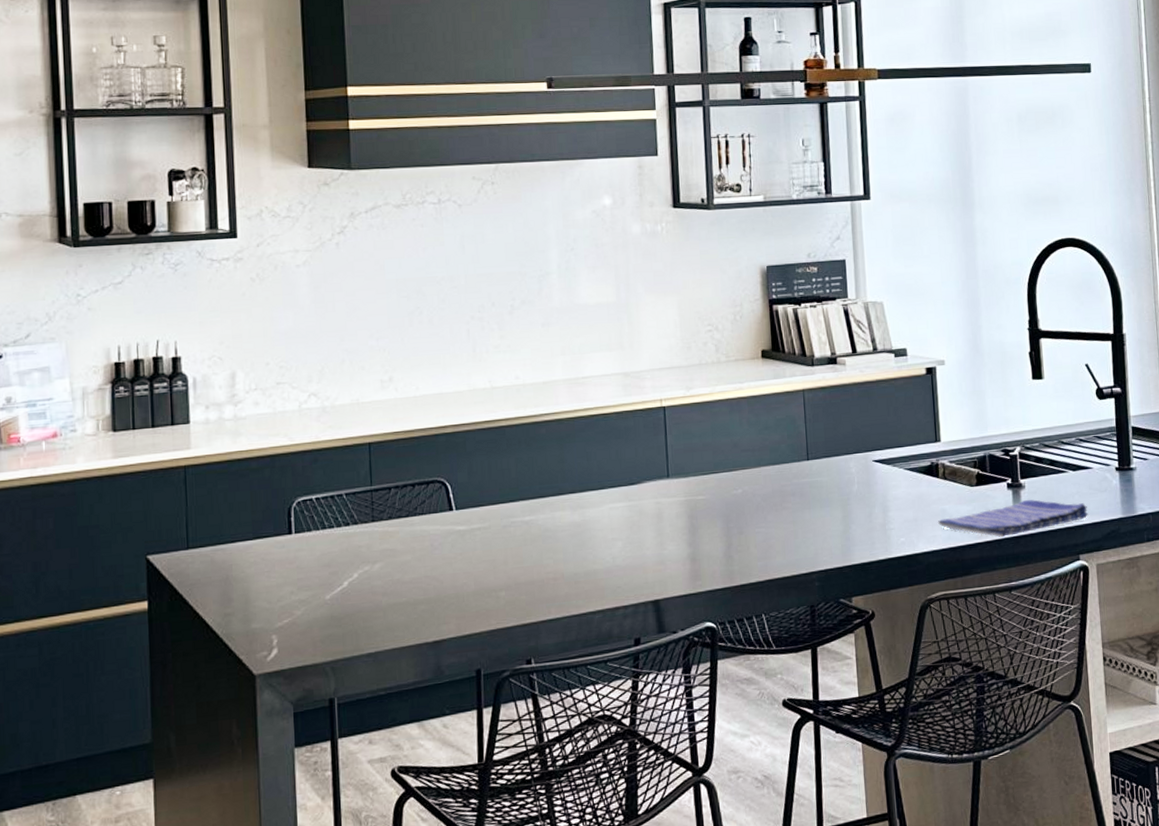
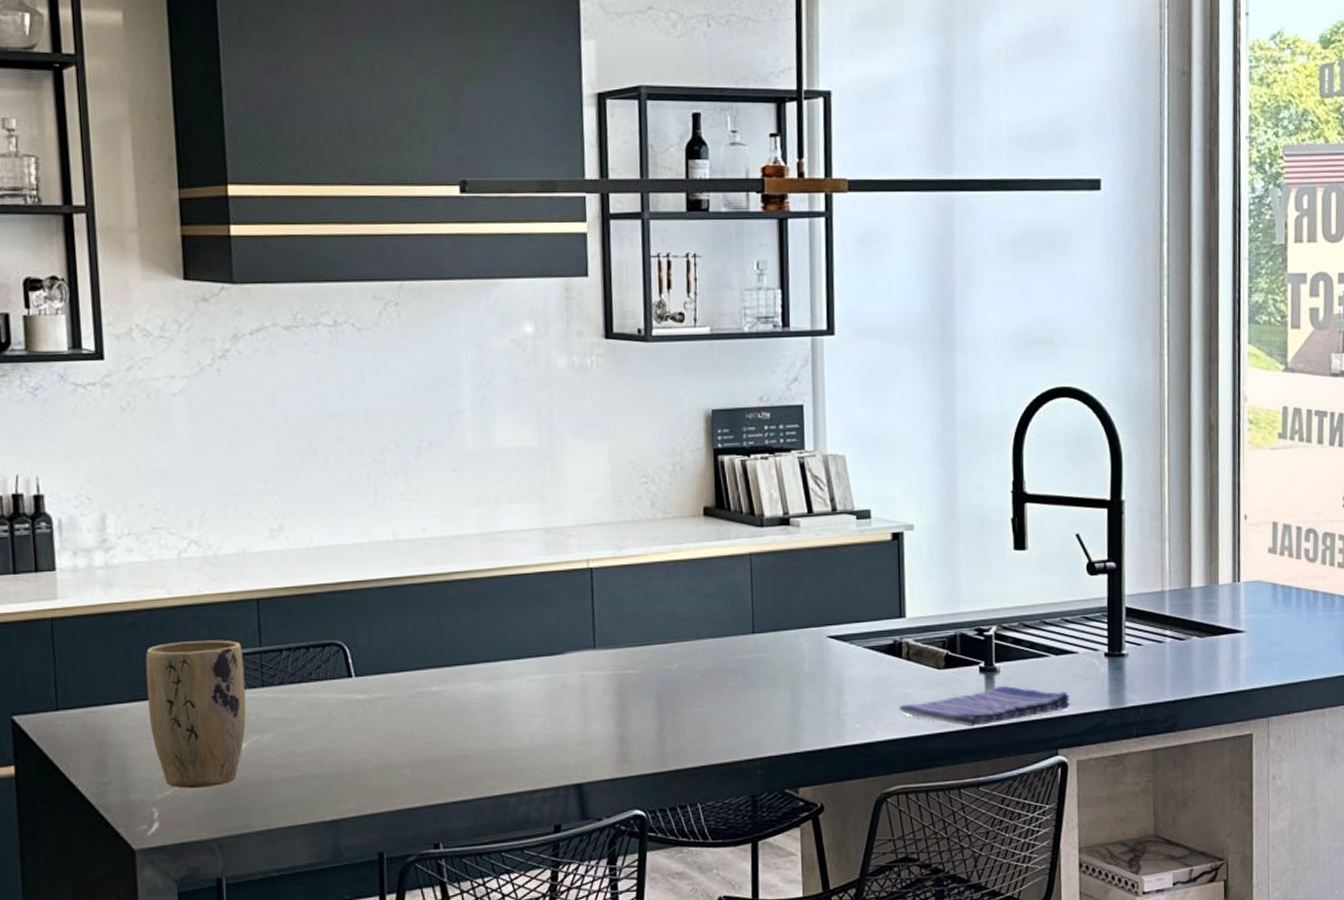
plant pot: none [268,480,358,617] -> present [145,640,247,788]

